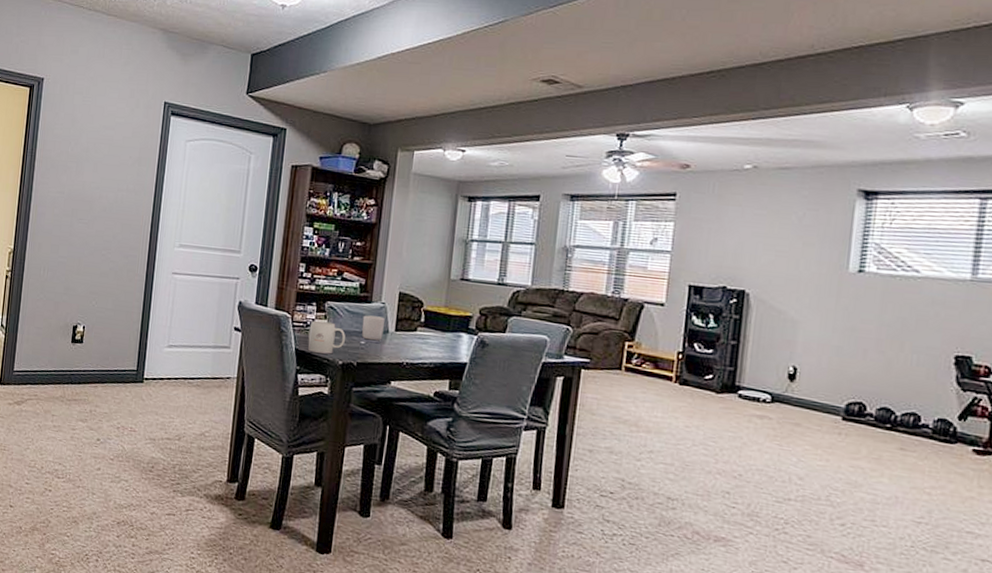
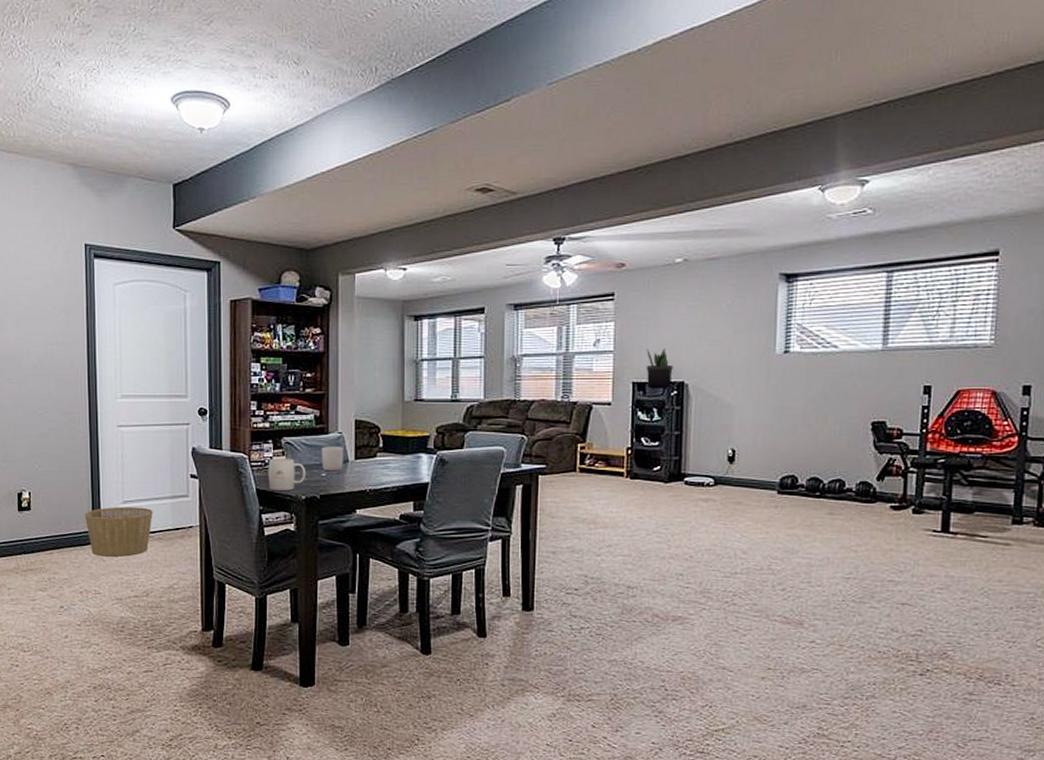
basket: none [131,349,195,399] -> present [84,506,153,557]
planter: none [704,253,734,295] -> present [646,349,673,388]

